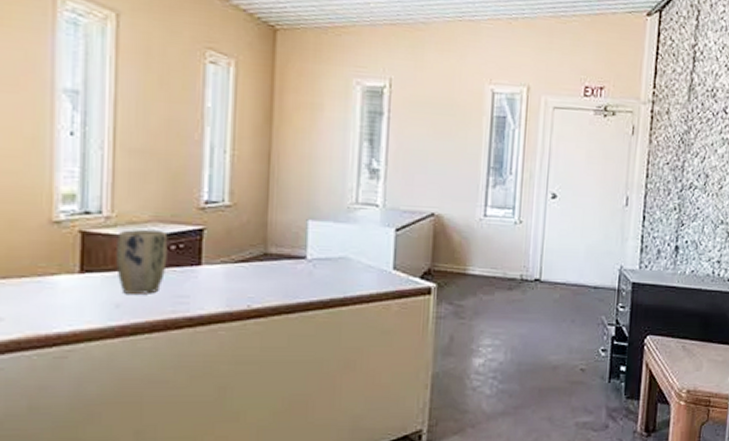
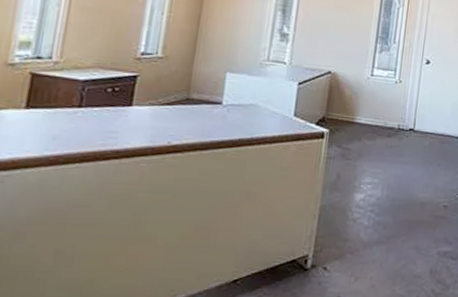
plant pot: present [116,229,168,294] -> none [58,73,107,129]

